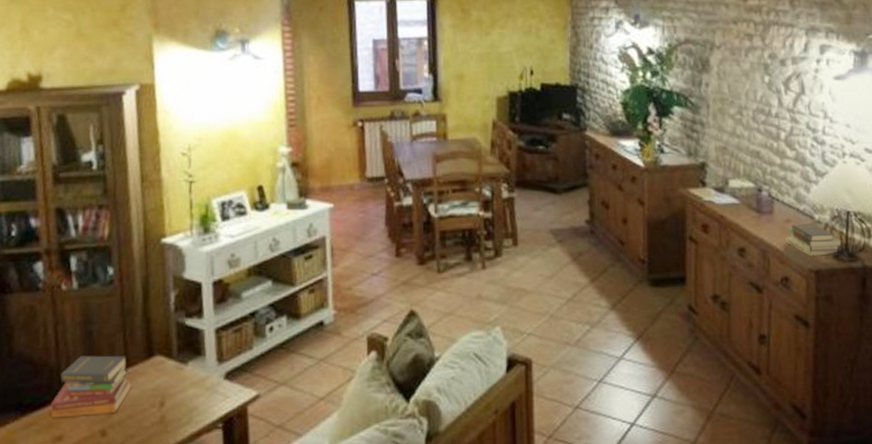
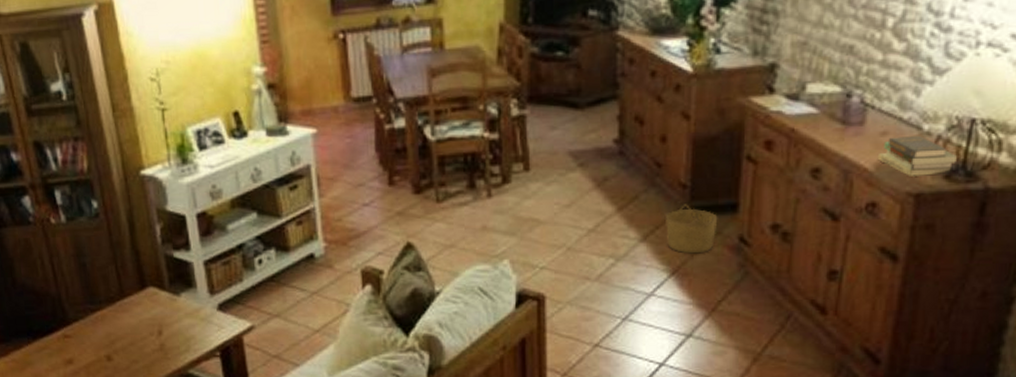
books: present [51,355,131,418] -> none [58,286,129,343]
basket: none [629,277,671,321] -> present [664,204,718,254]

